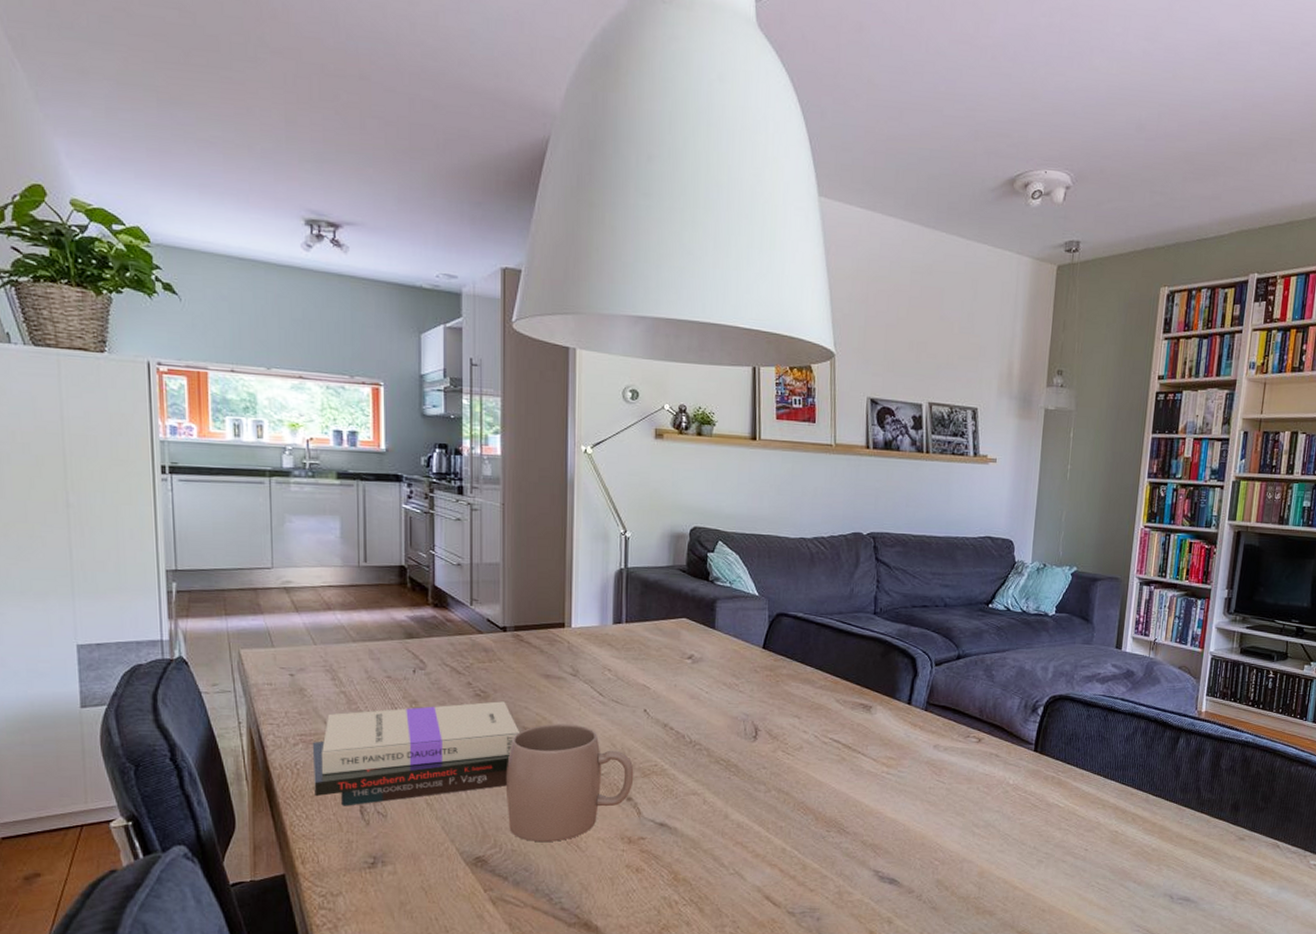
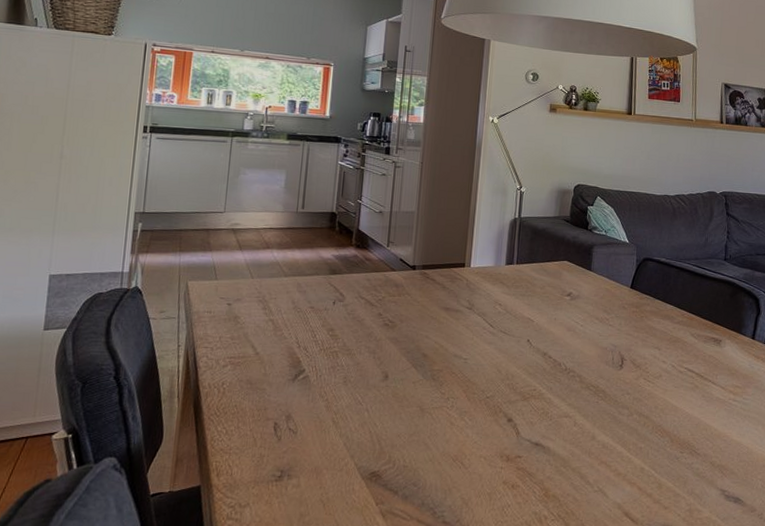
books: present [312,701,519,806] -> none [236,330,419,423]
mug: present [505,723,634,842] -> none [403,351,516,459]

